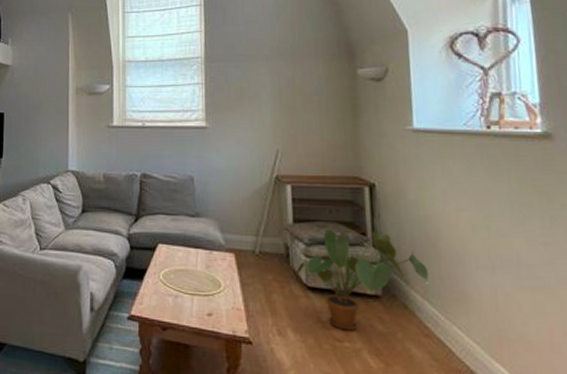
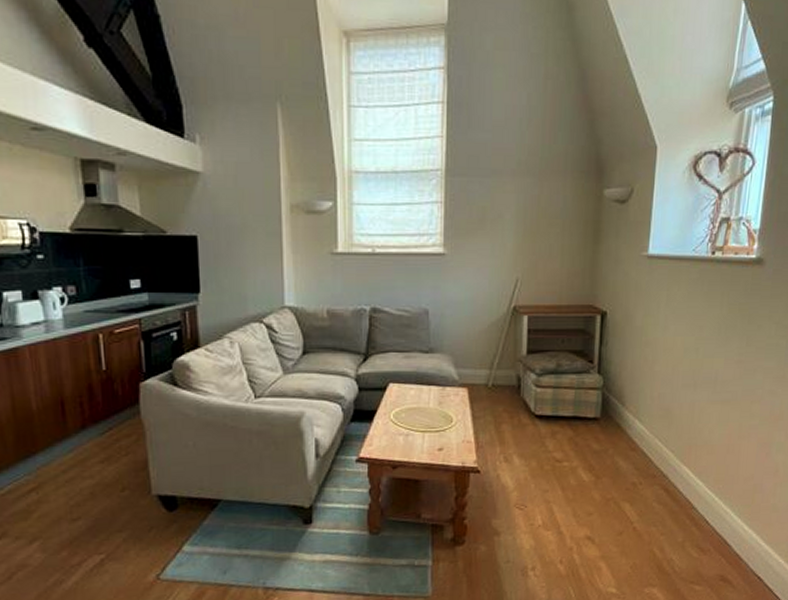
house plant: present [296,229,428,331] -> none [526,358,642,452]

